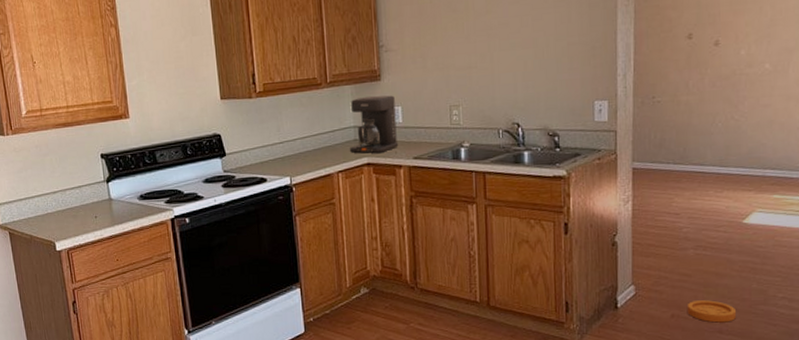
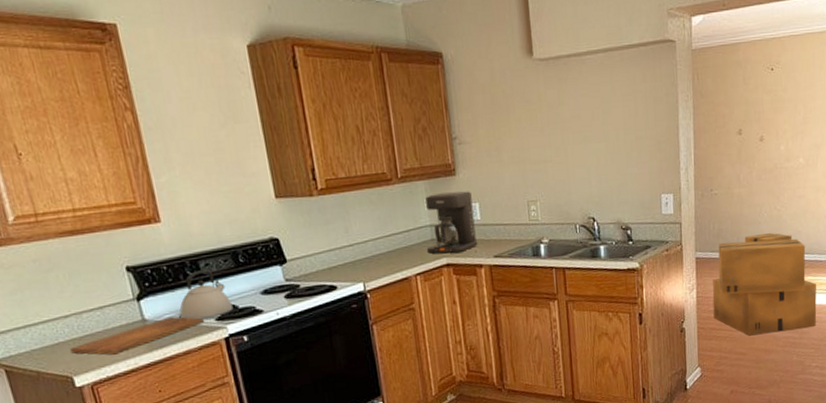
cutting board: none [55,198,157,226] -> present [70,317,205,355]
kettle: none [137,159,180,202] -> present [179,270,234,320]
cardboard box: none [651,144,785,256] -> present [712,232,817,336]
pet bowl: present [687,300,737,323] -> none [743,374,782,394]

